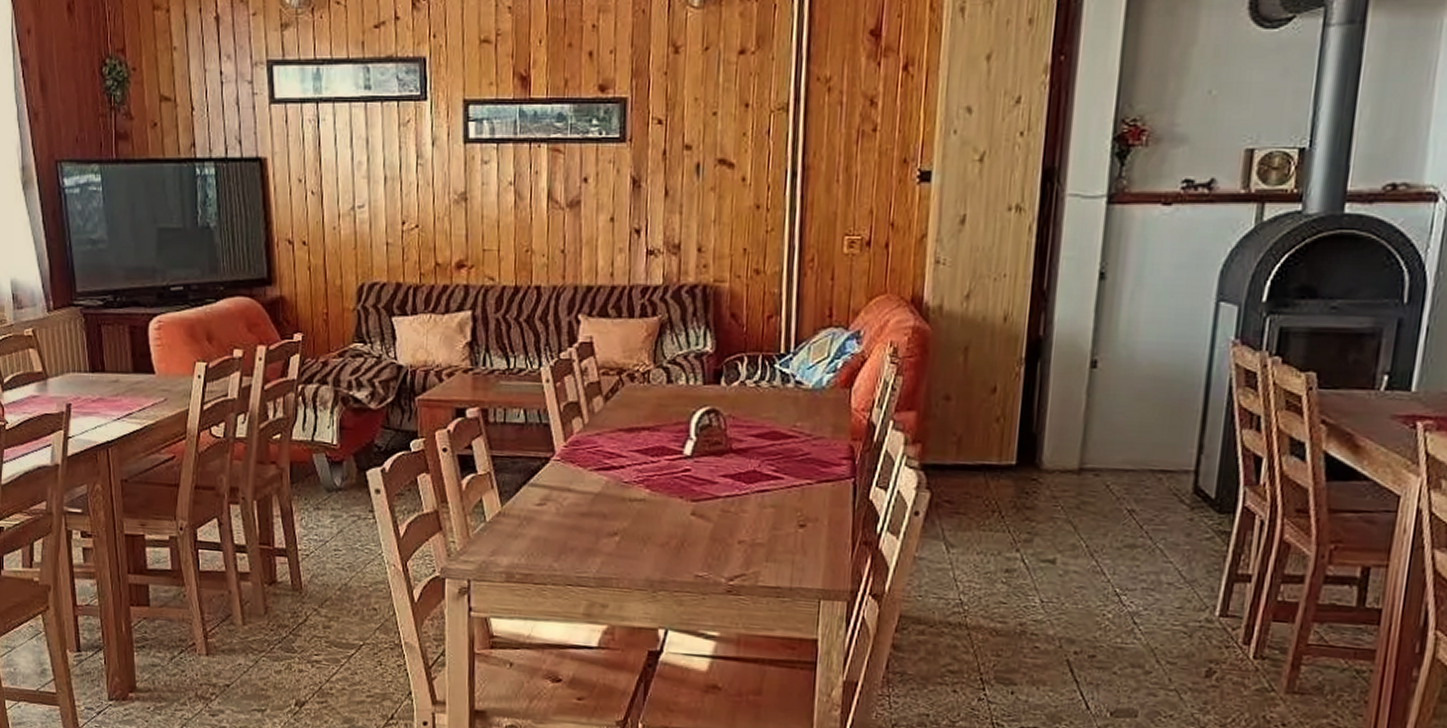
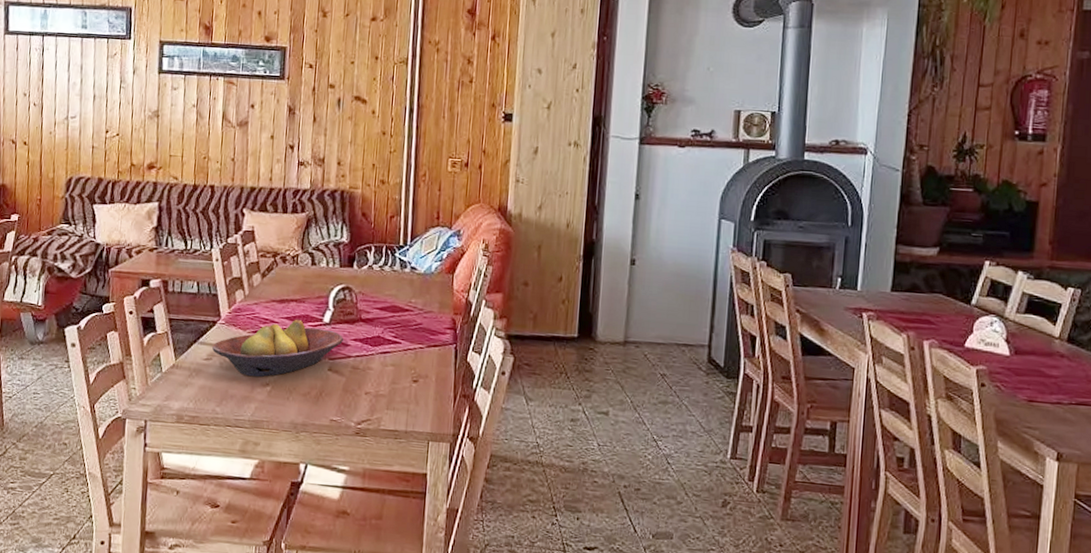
fruit bowl: none [546,451,711,525] -> present [212,319,344,377]

